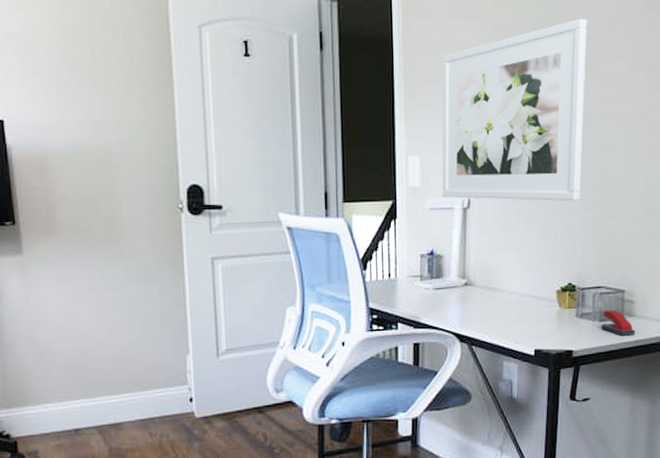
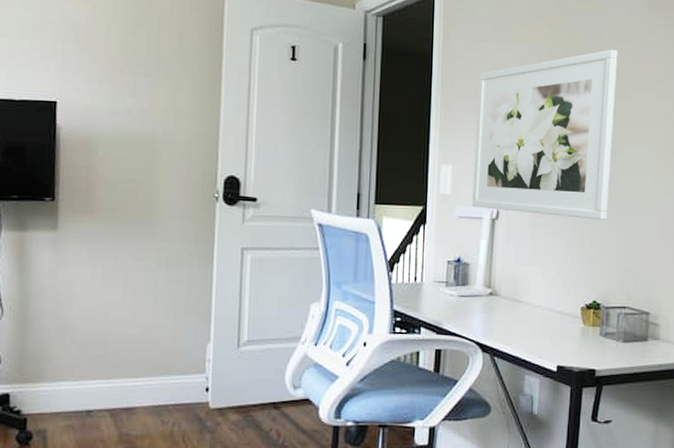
stapler: present [601,310,635,336] -> none [625,331,659,359]

